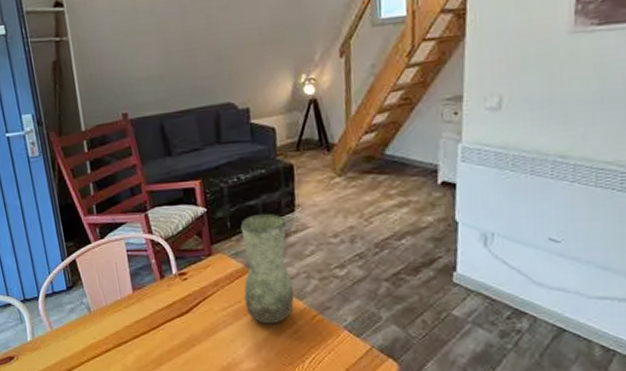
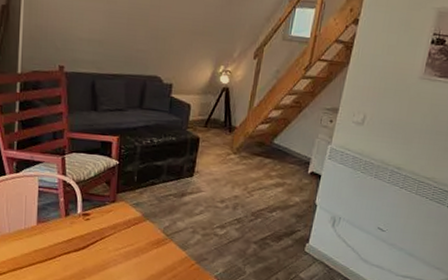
vase: present [240,213,295,325] -> none [136,173,184,268]

